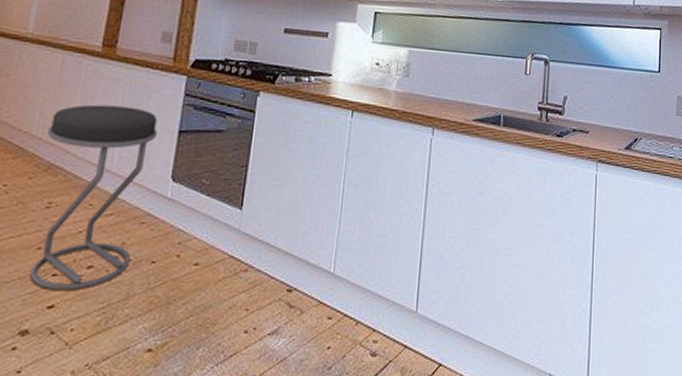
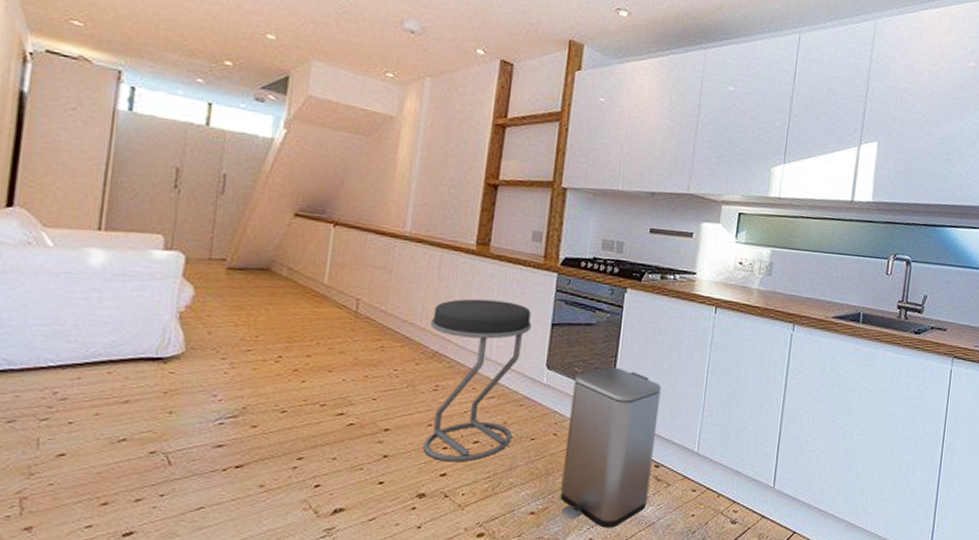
pedal bin: none [182,177,295,366] -> present [560,366,661,528]

